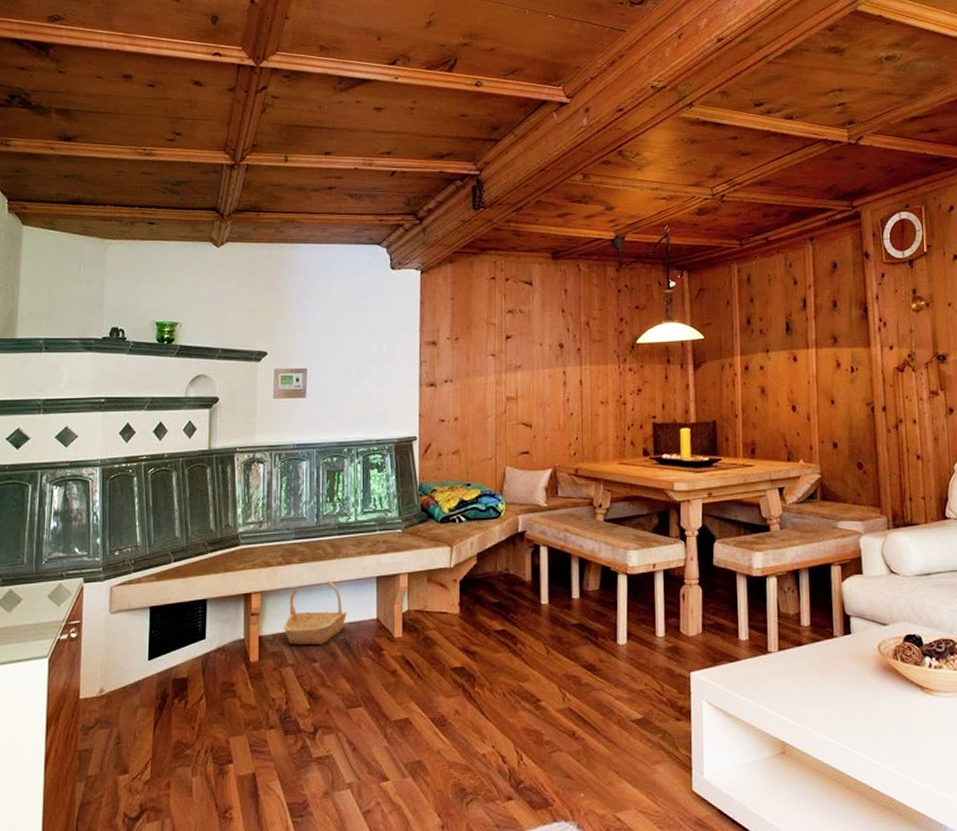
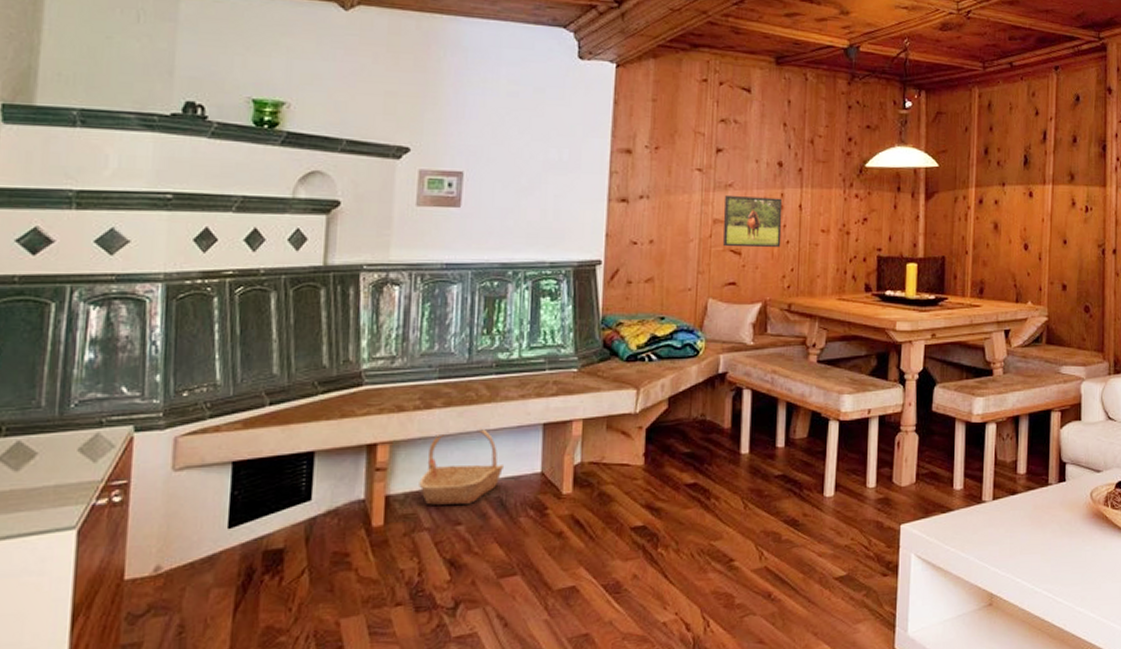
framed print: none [516,375,566,421] -> present [723,194,783,248]

